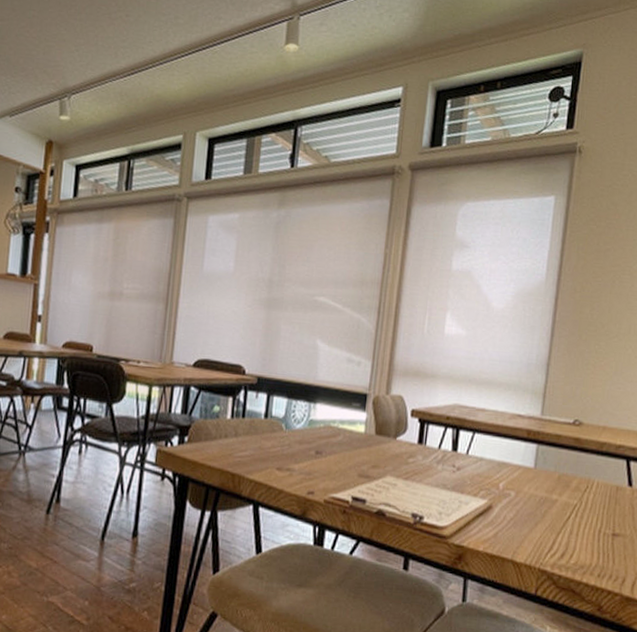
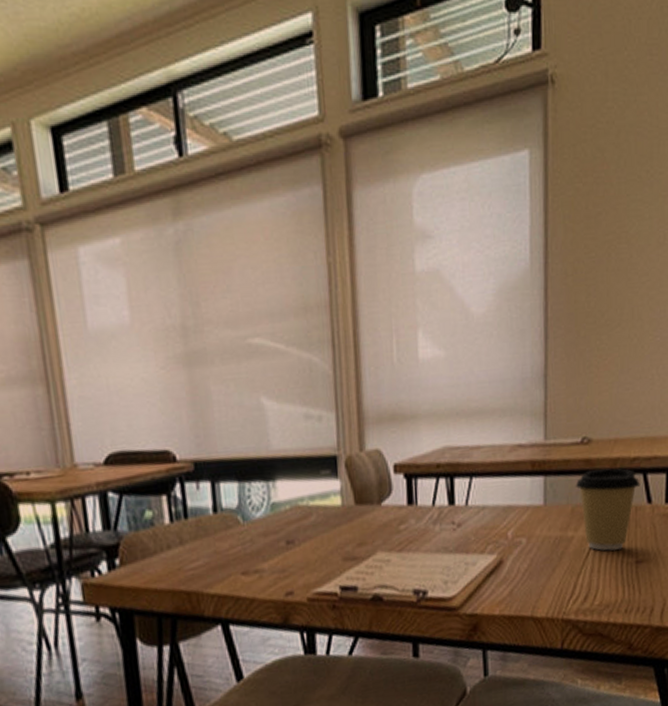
coffee cup: none [564,448,624,521] -> present [575,468,641,551]

